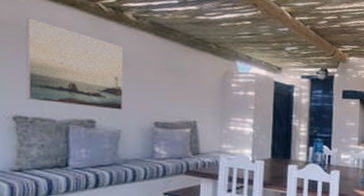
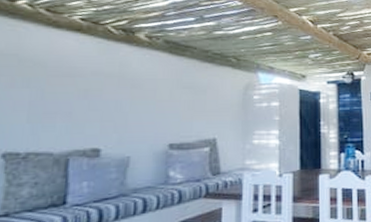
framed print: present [25,17,124,110] -> none [19,46,135,136]

